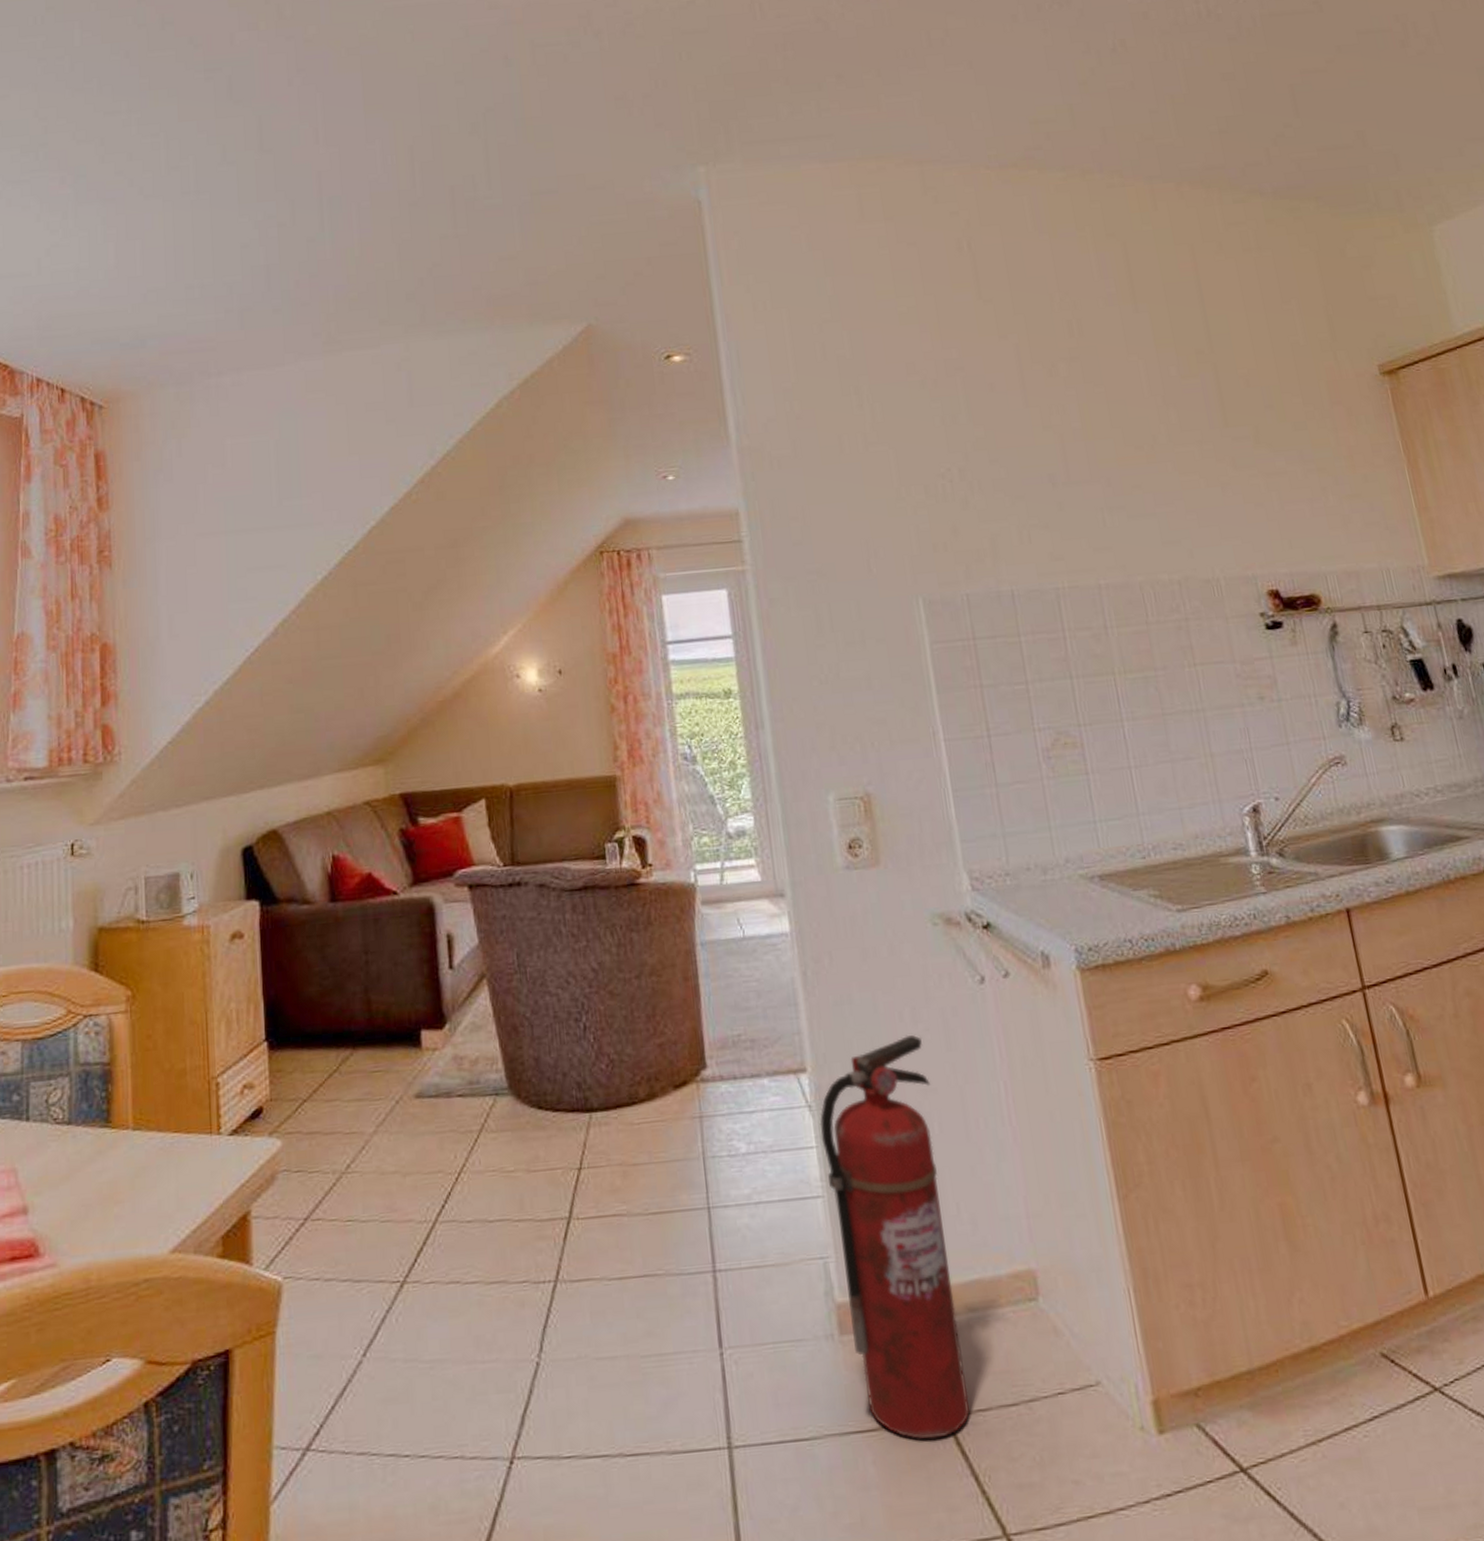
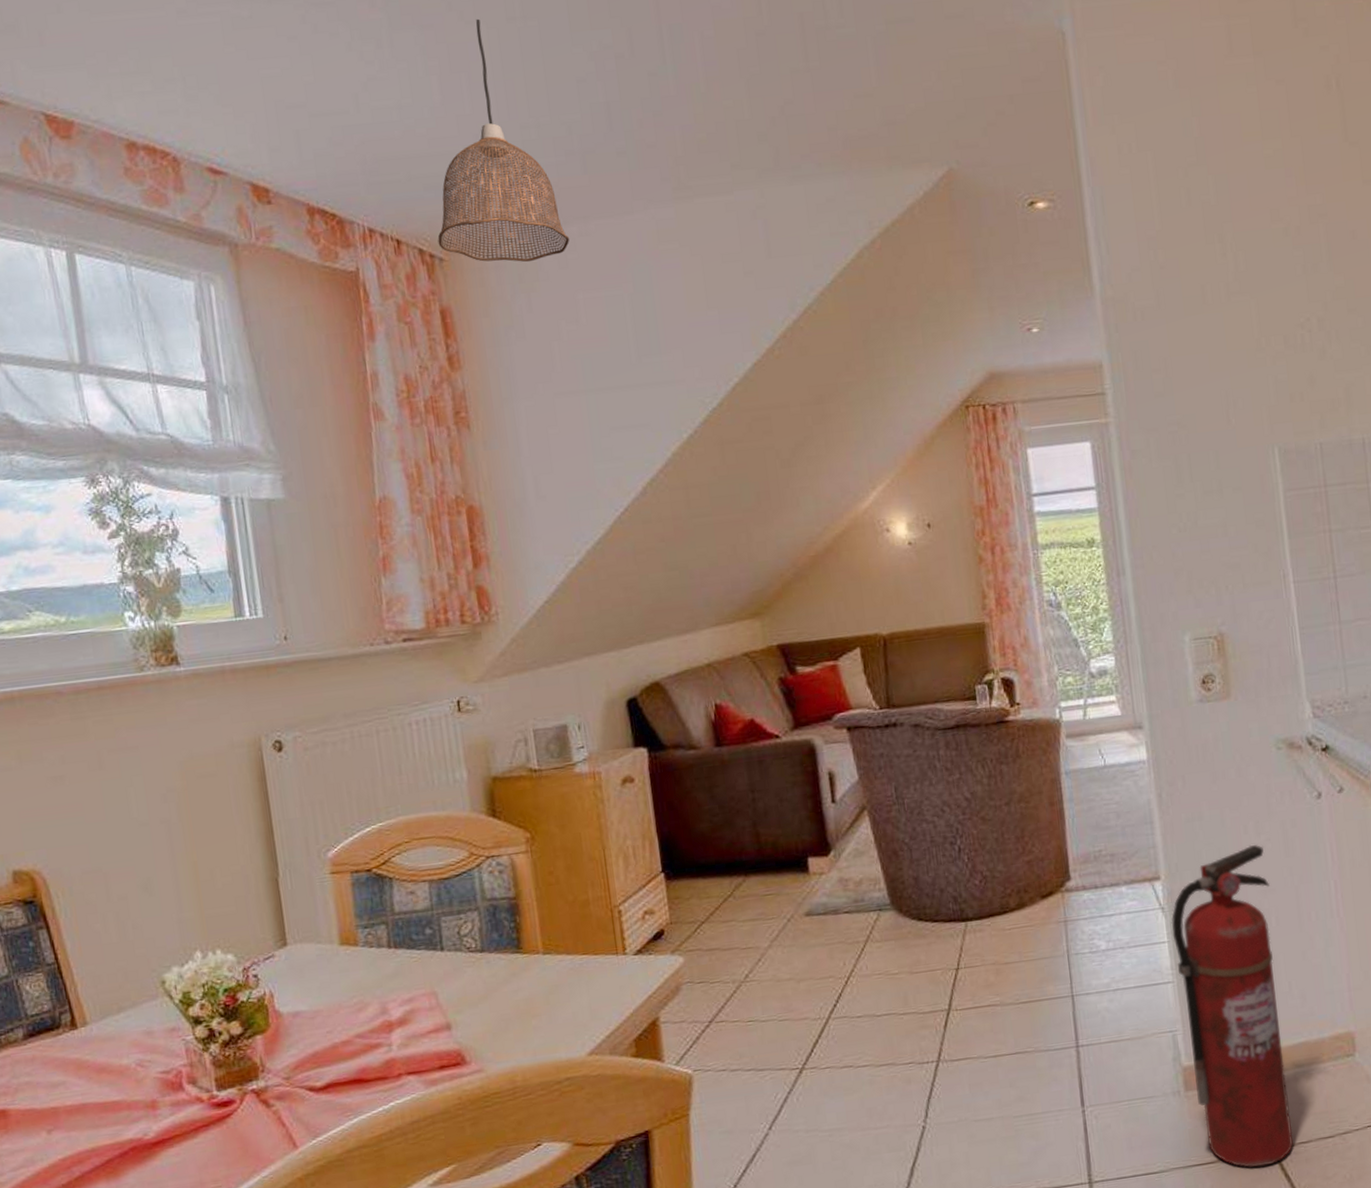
pendant lamp: none [99,193,222,410] -> present [437,18,569,262]

